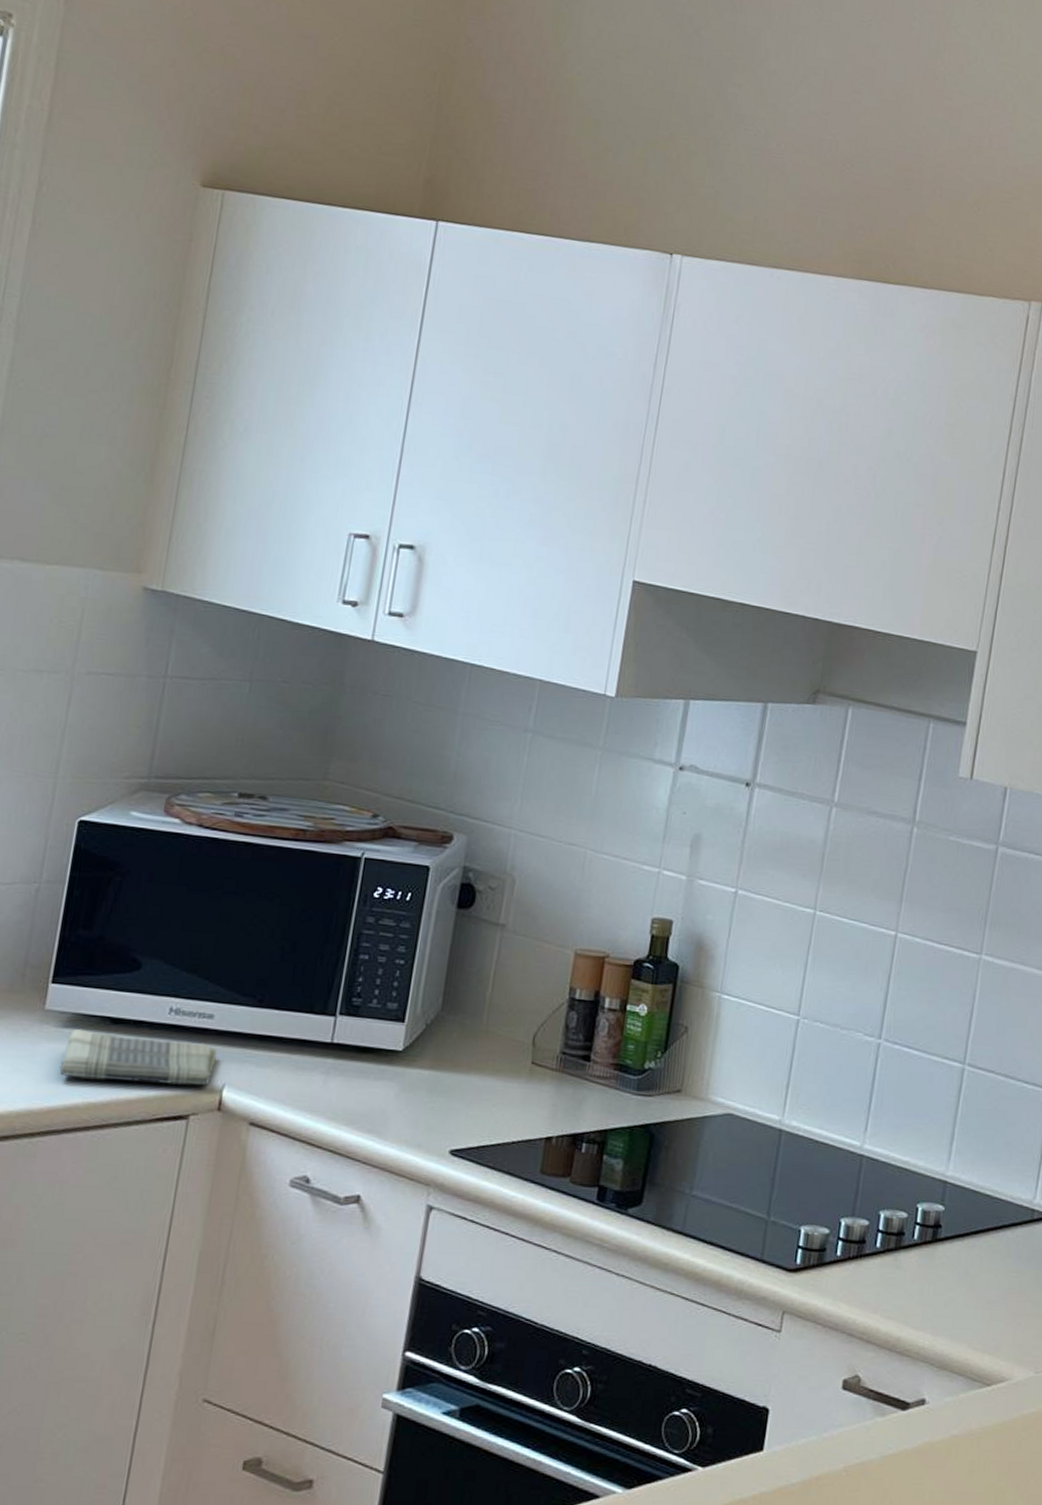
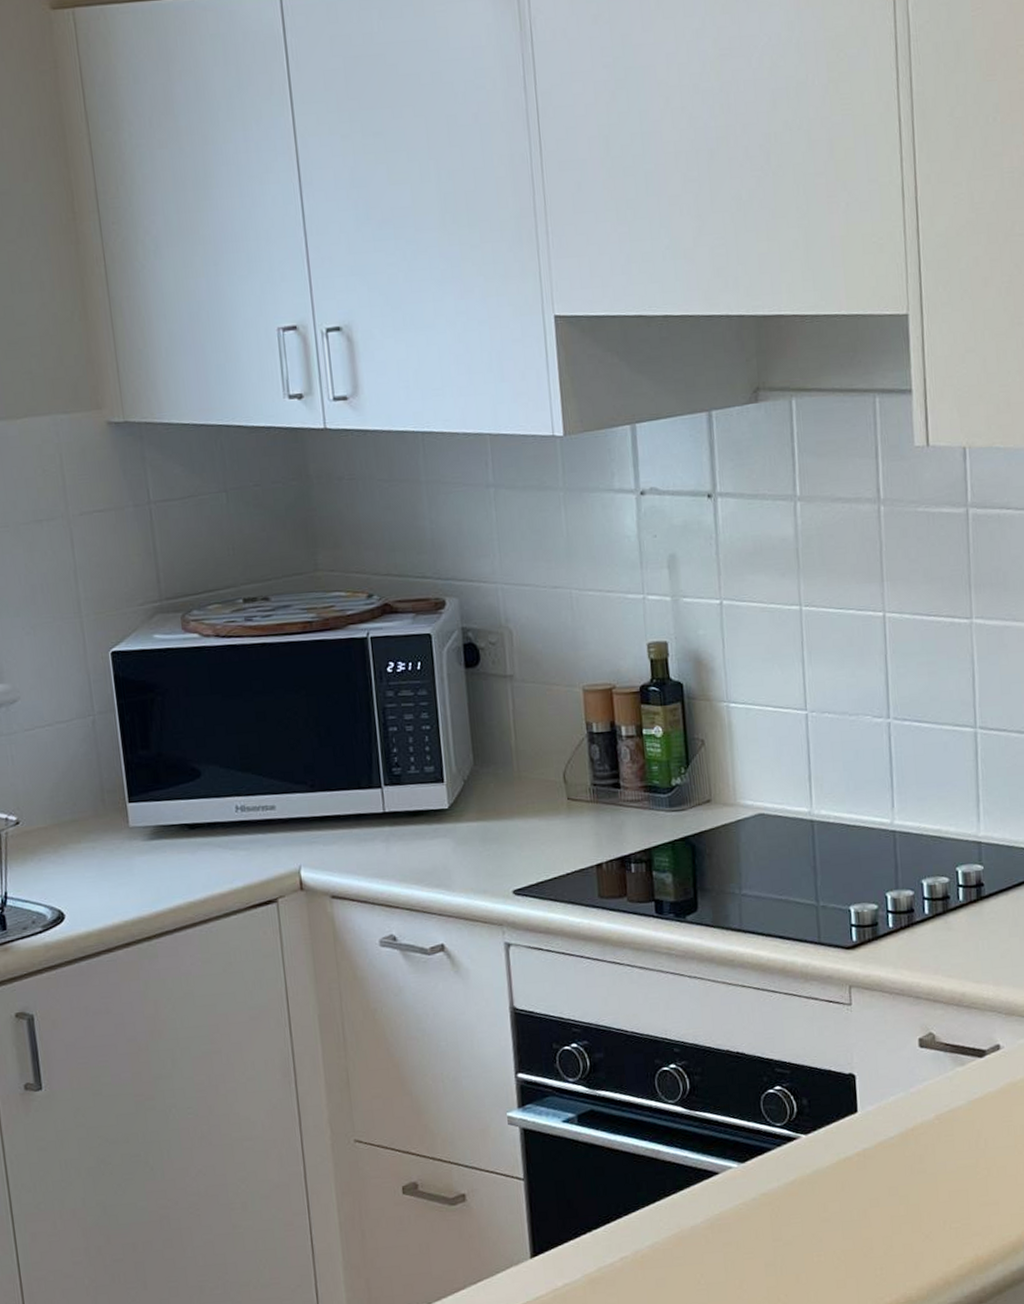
dish towel: present [59,1029,218,1087] -> none [156,832,288,883]

